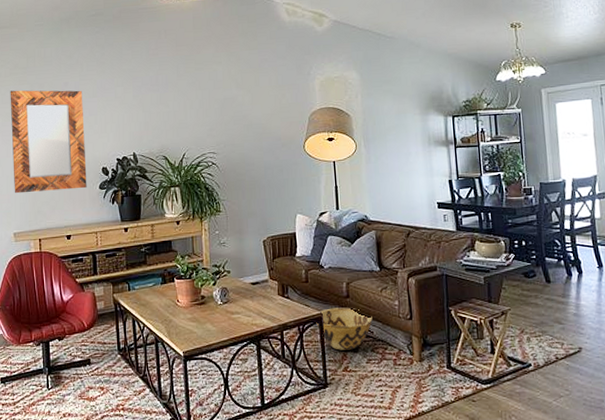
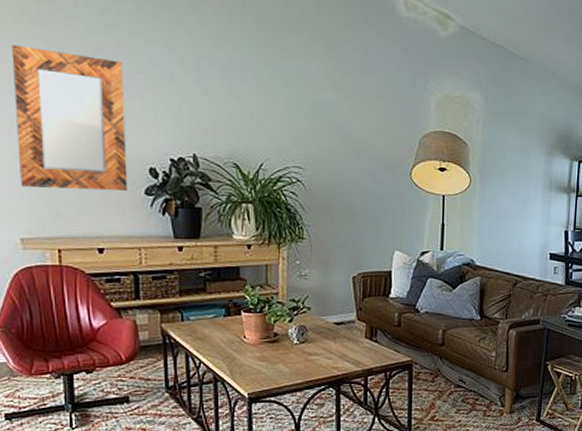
woven basket: present [316,307,373,350] -> none [405,355,467,399]

